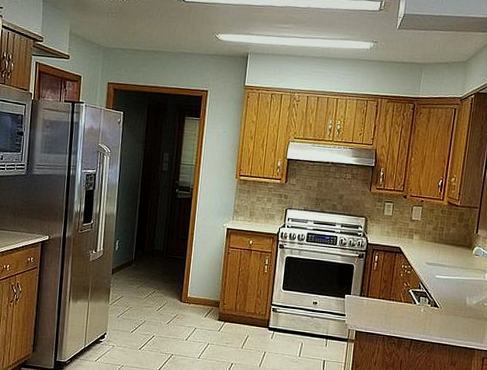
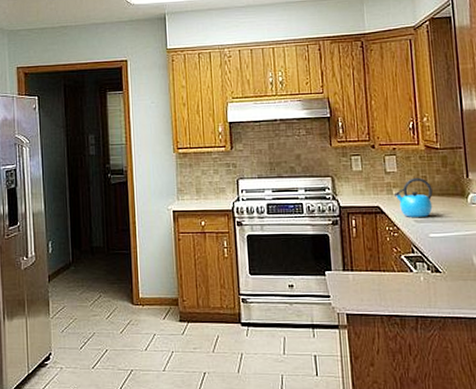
kettle: none [413,227,447,261] -> present [393,177,433,217]

